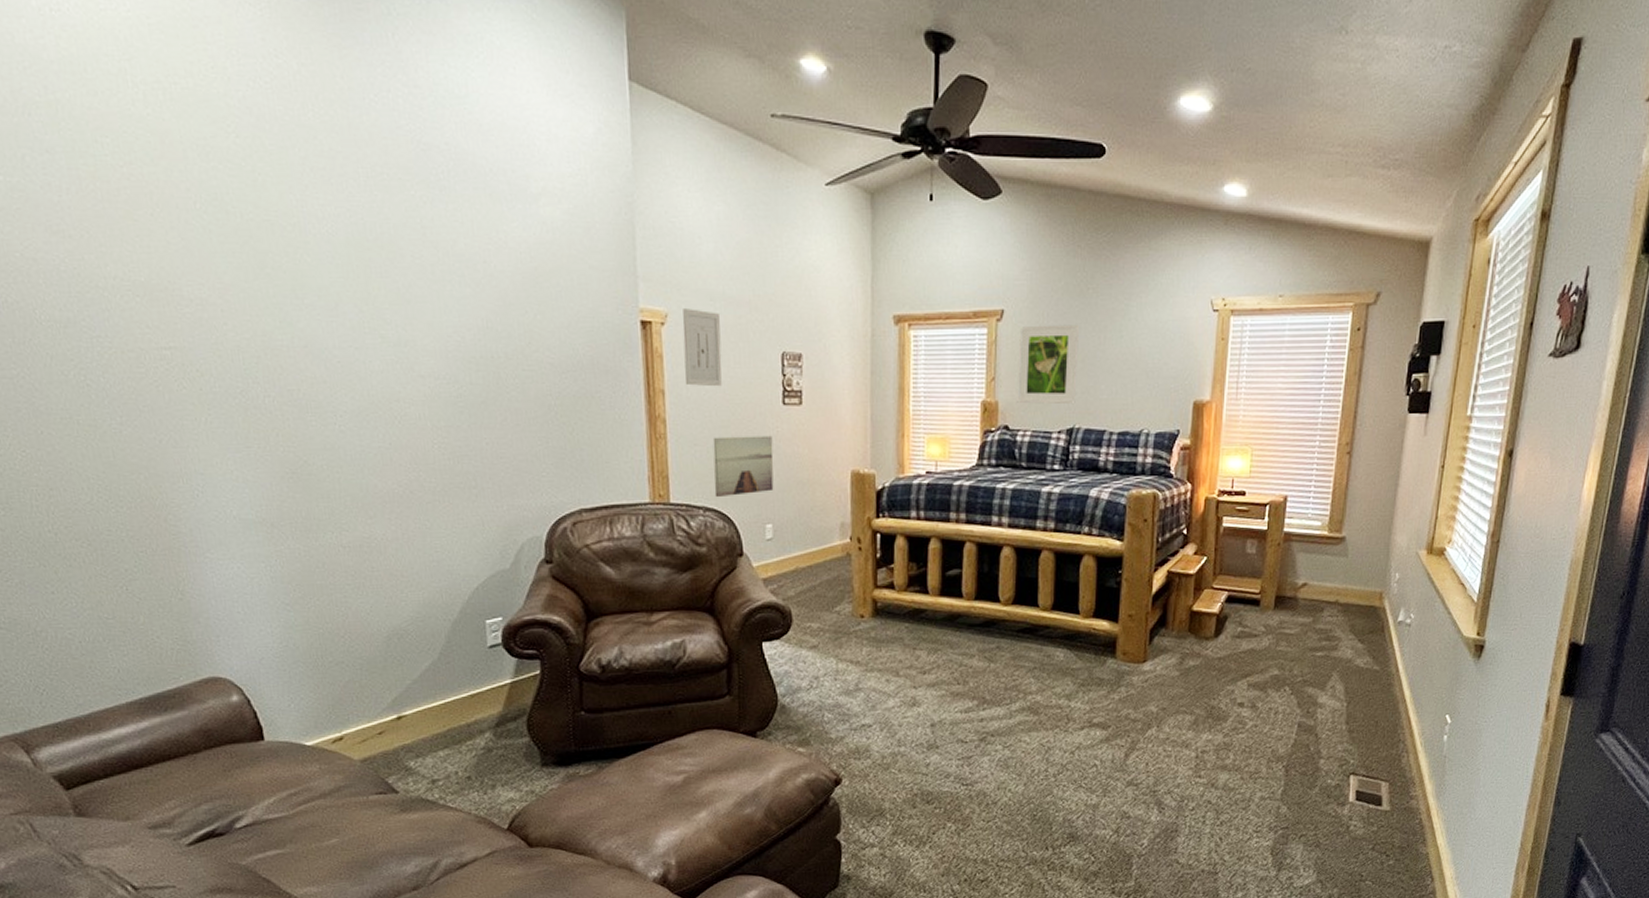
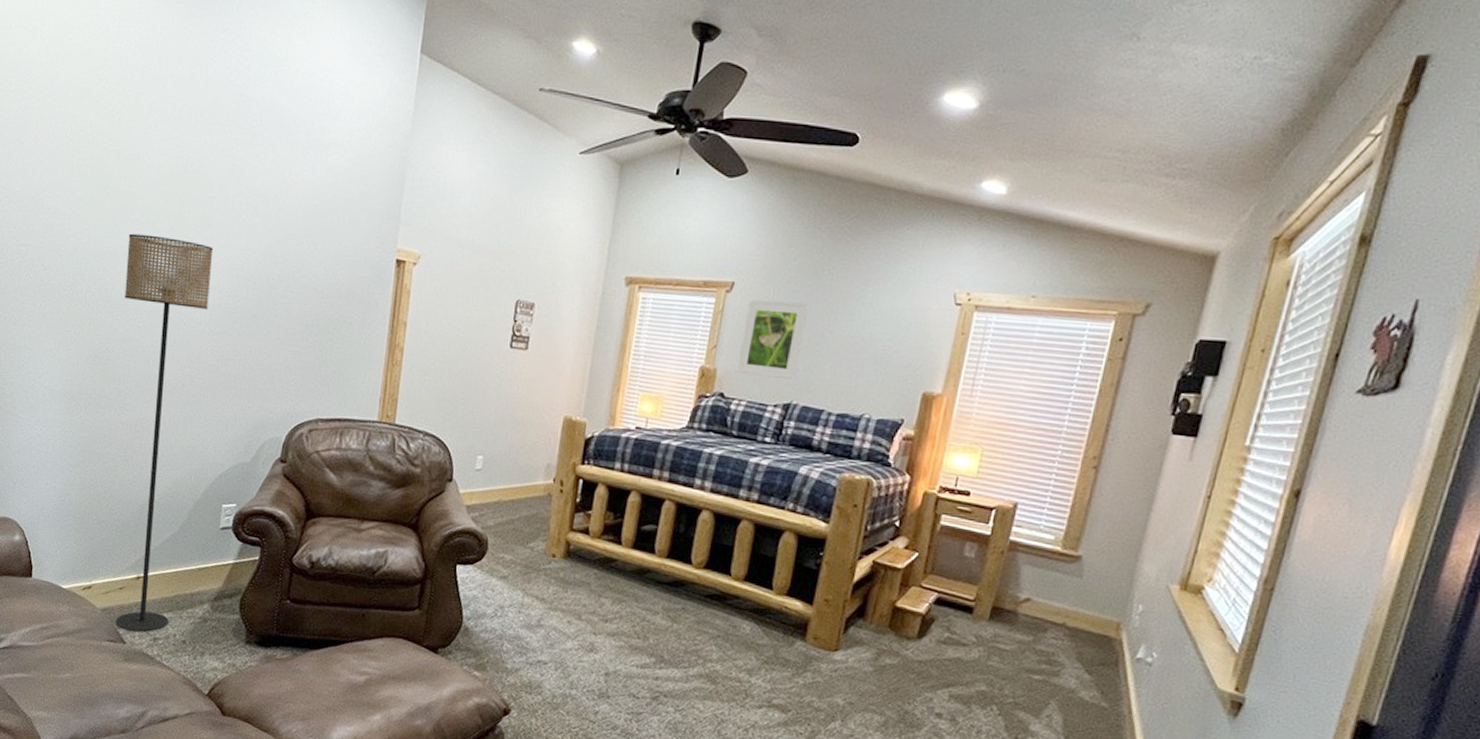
floor lamp: none [305,320,447,779] -> present [115,233,214,633]
wall art: present [683,309,722,387] -> none [427,252,466,325]
wall art: present [712,435,774,498] -> none [435,369,496,426]

